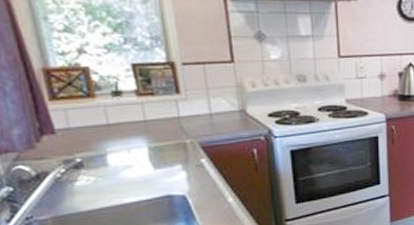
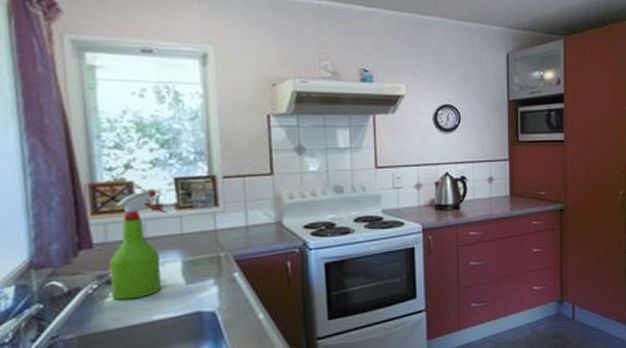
spray bottle: none [73,76,130,184] -> present [110,190,168,300]

